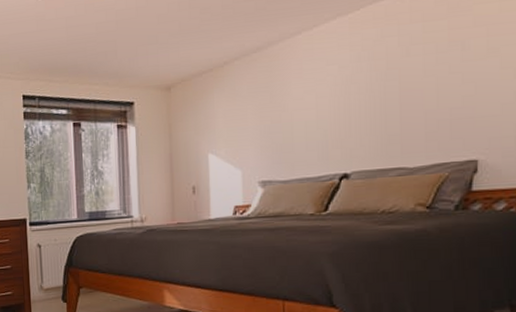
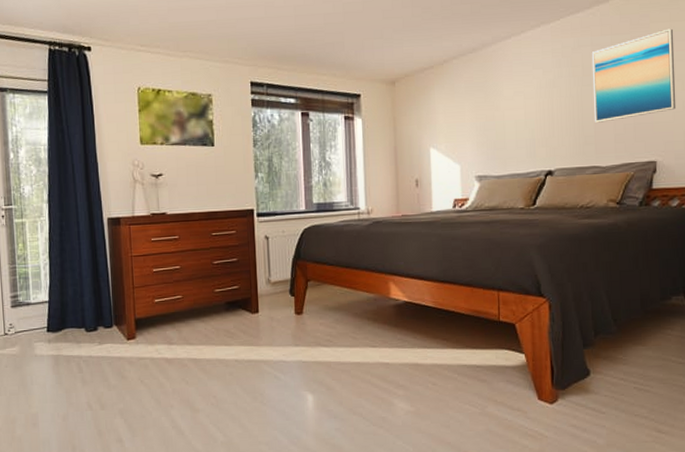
wall art: none [398,9,506,120] -> present [591,28,676,123]

